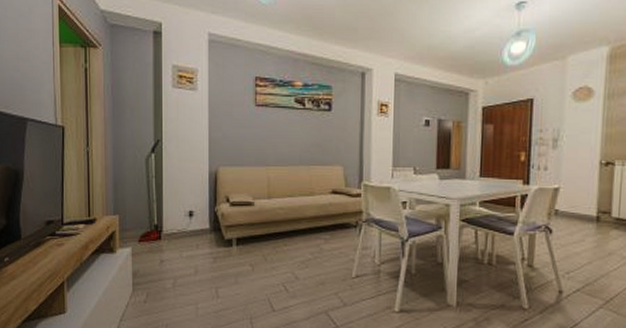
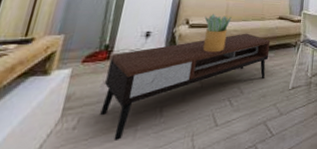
coffee table: none [162,211,324,316] -> present [100,33,271,140]
potted plant: none [245,189,275,233] -> present [203,14,232,52]

